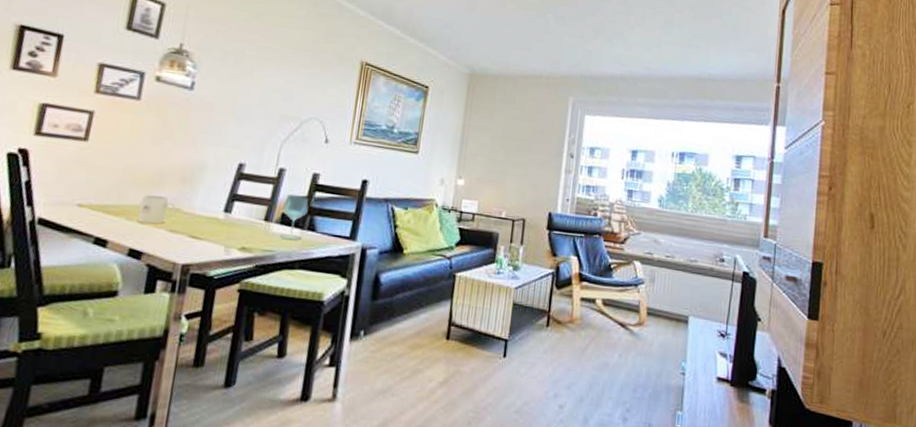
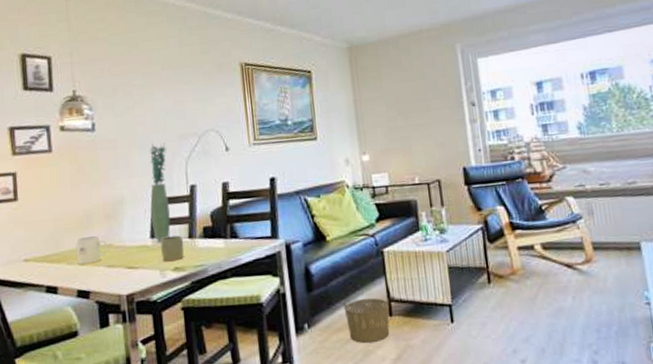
vase: none [228,117,265,220] -> present [149,143,171,244]
mug: none [230,213,258,241] -> present [160,235,184,262]
wine glass: present [280,194,309,241] -> none [201,206,226,252]
basket: none [403,316,450,362] -> present [343,297,390,343]

